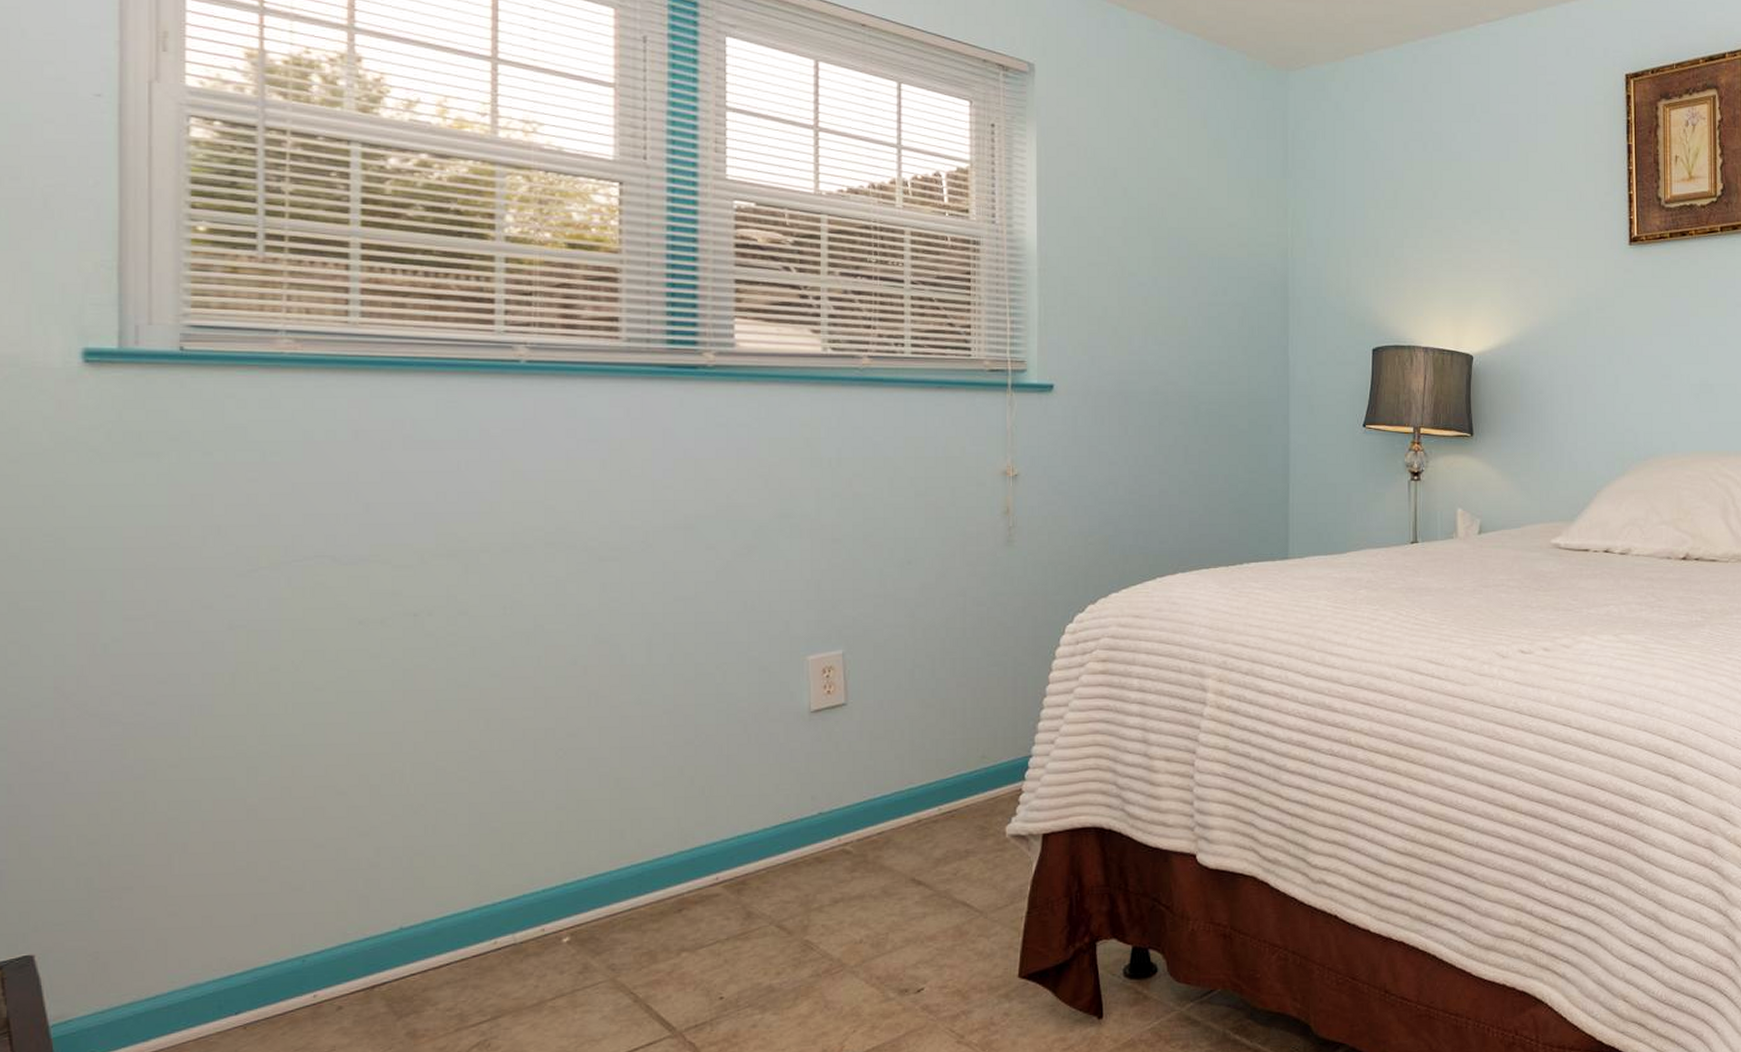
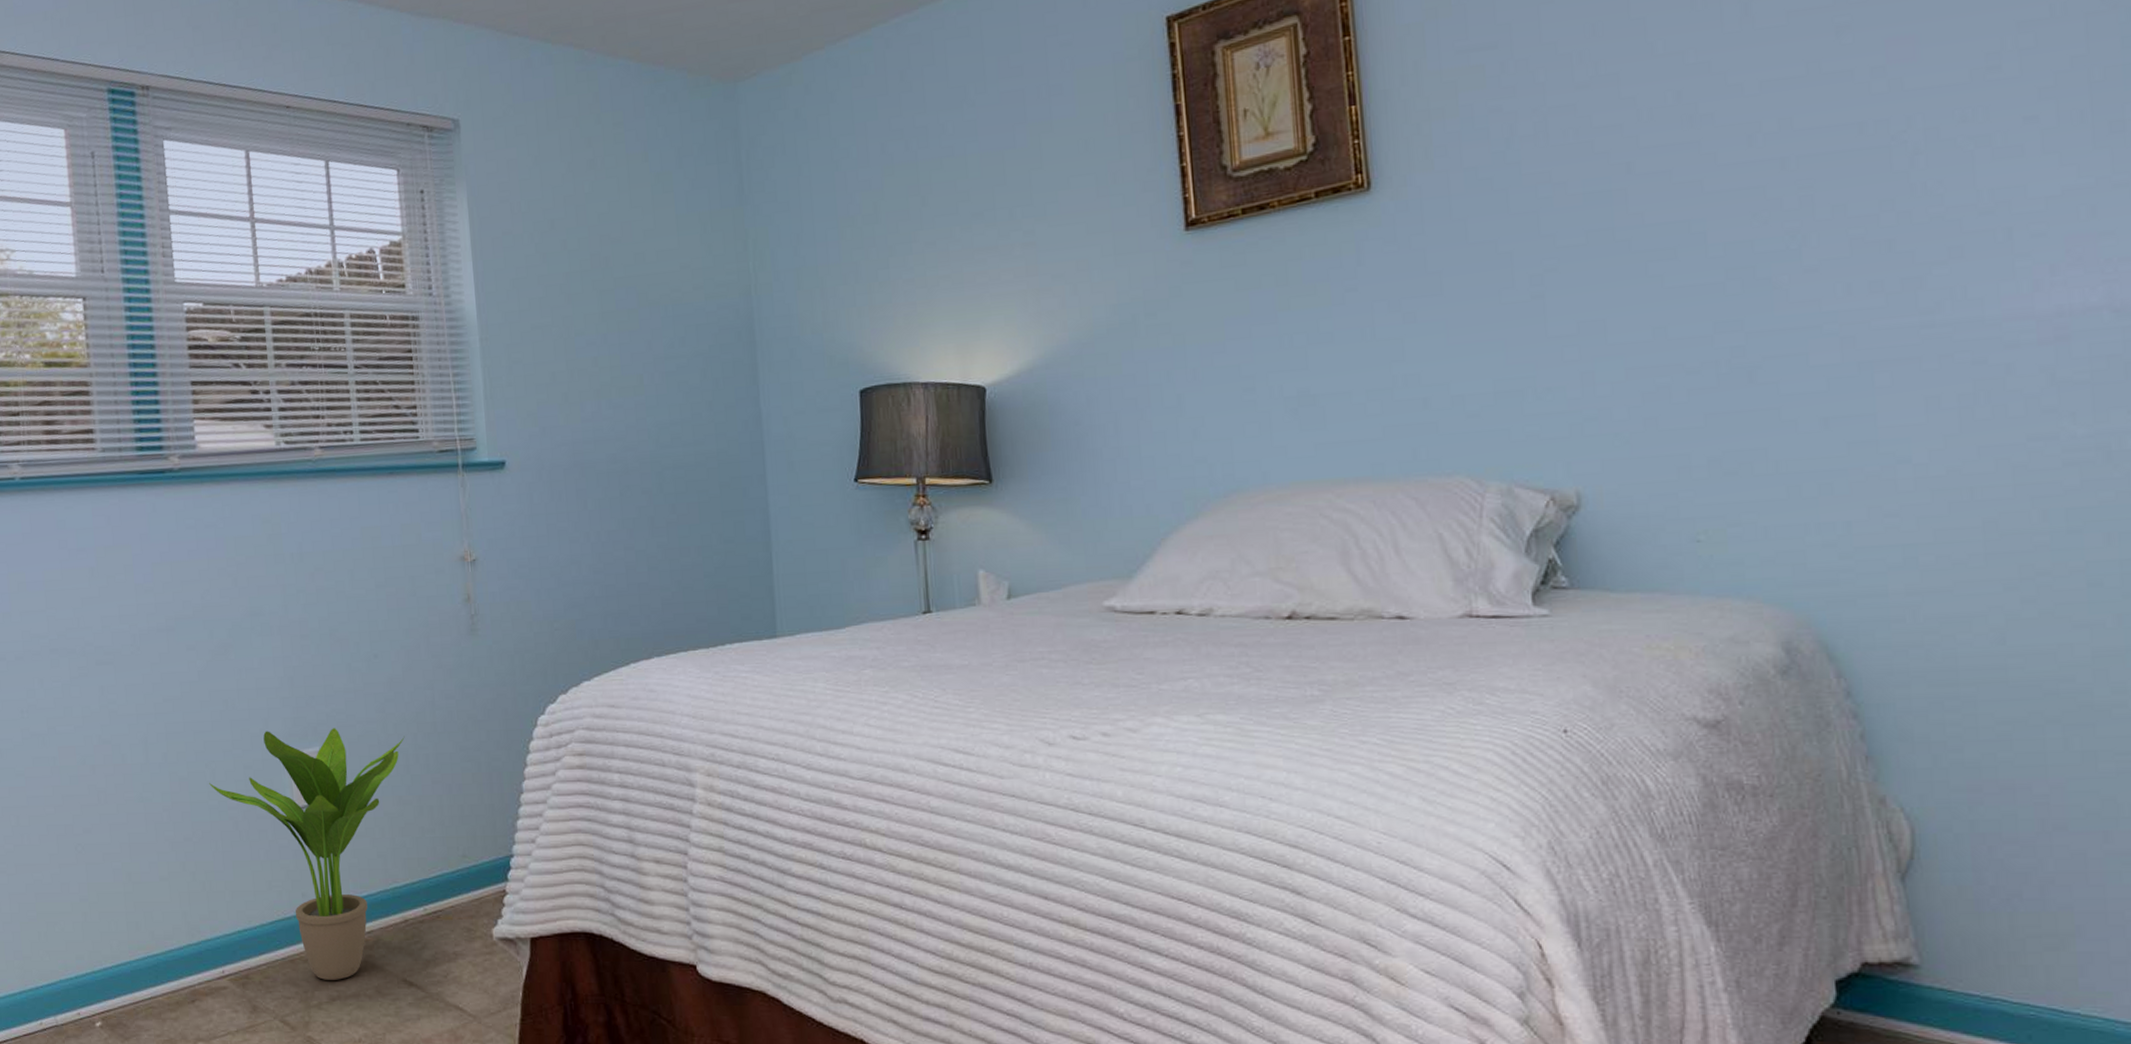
potted plant: none [719,632,933,883] -> present [209,728,405,980]

